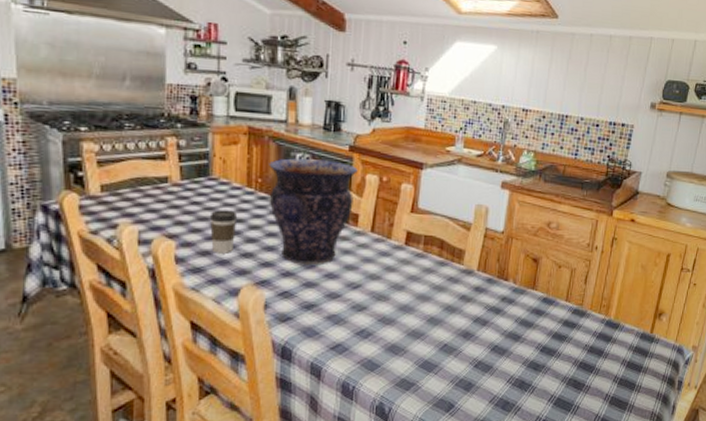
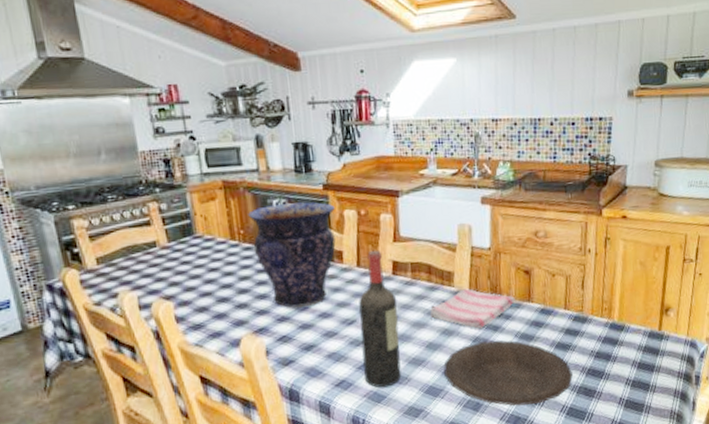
coffee cup: present [209,210,238,253] -> none [200,265,228,308]
wine bottle: none [362,217,406,357] -> present [359,250,402,388]
dish towel: none [436,268,520,309] -> present [430,288,515,329]
plate: none [441,323,565,391] -> present [443,340,573,406]

